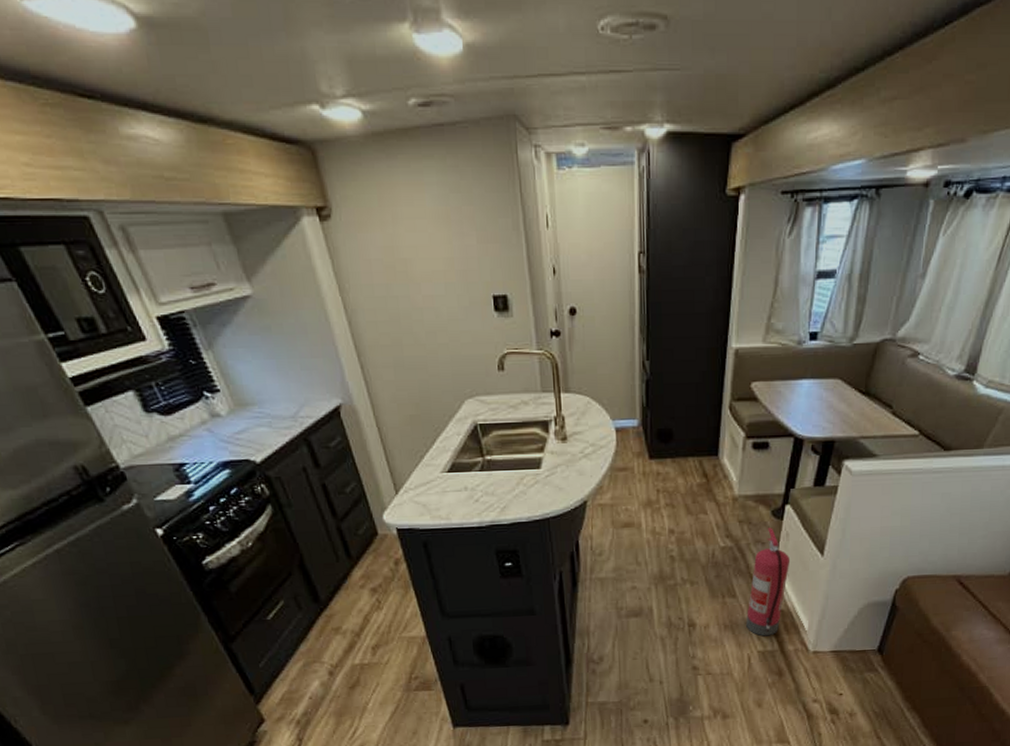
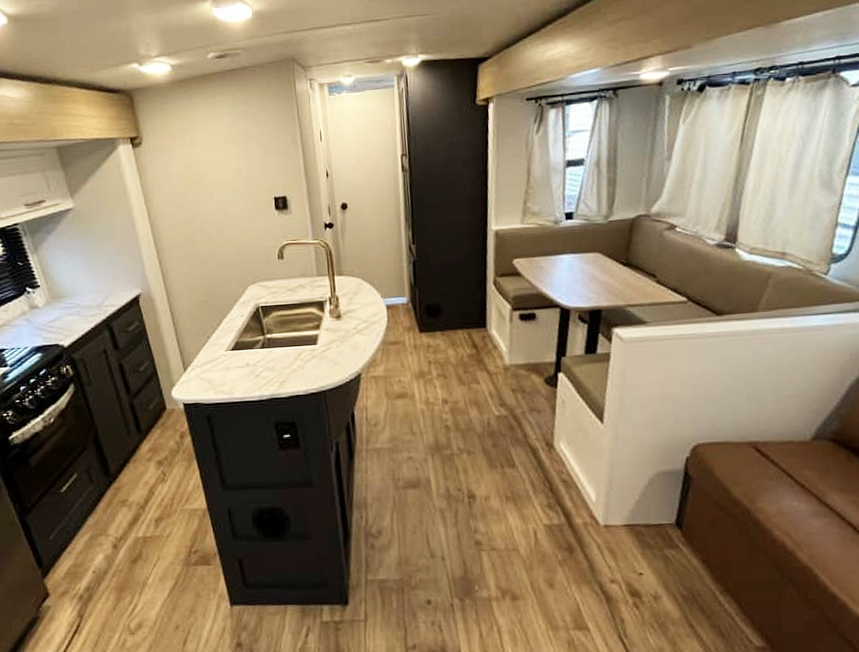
fire extinguisher: present [746,528,791,637] -> none [528,396,569,509]

